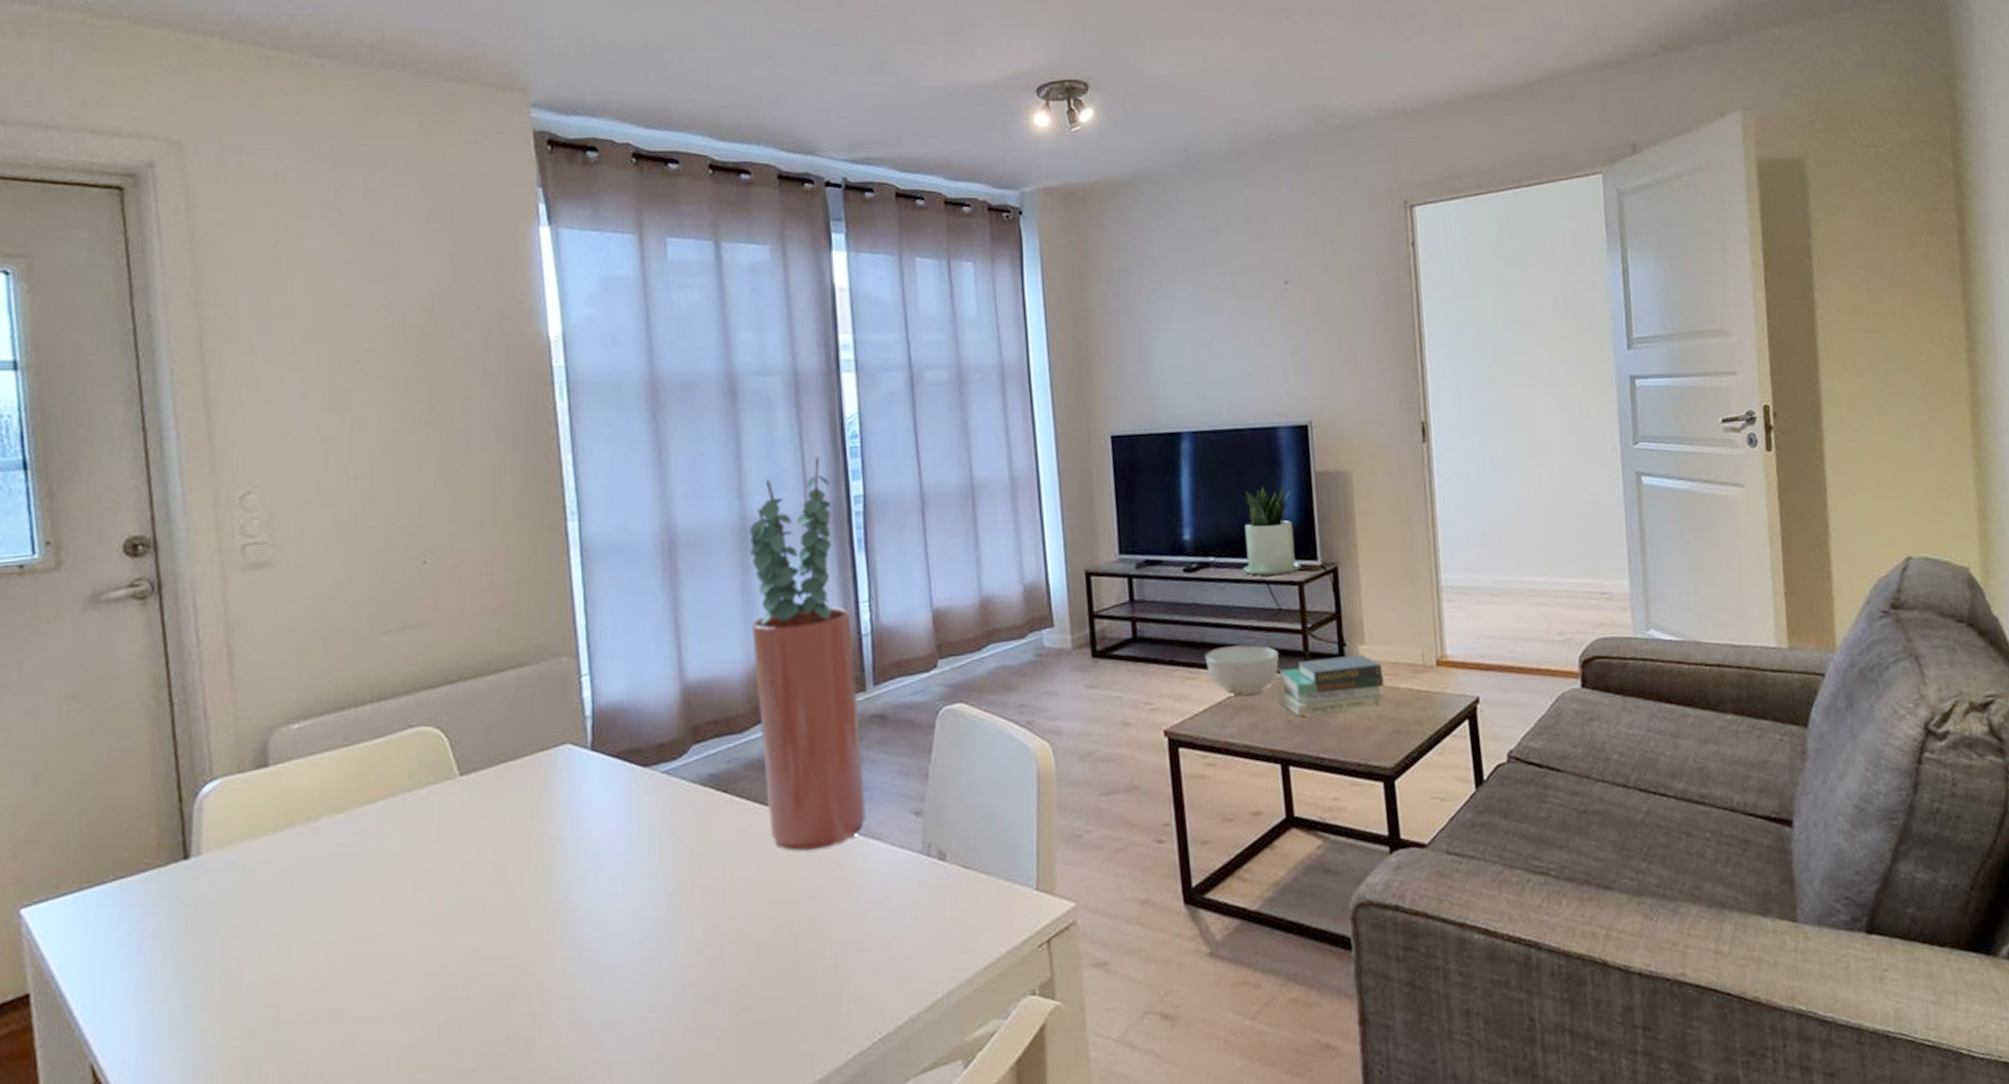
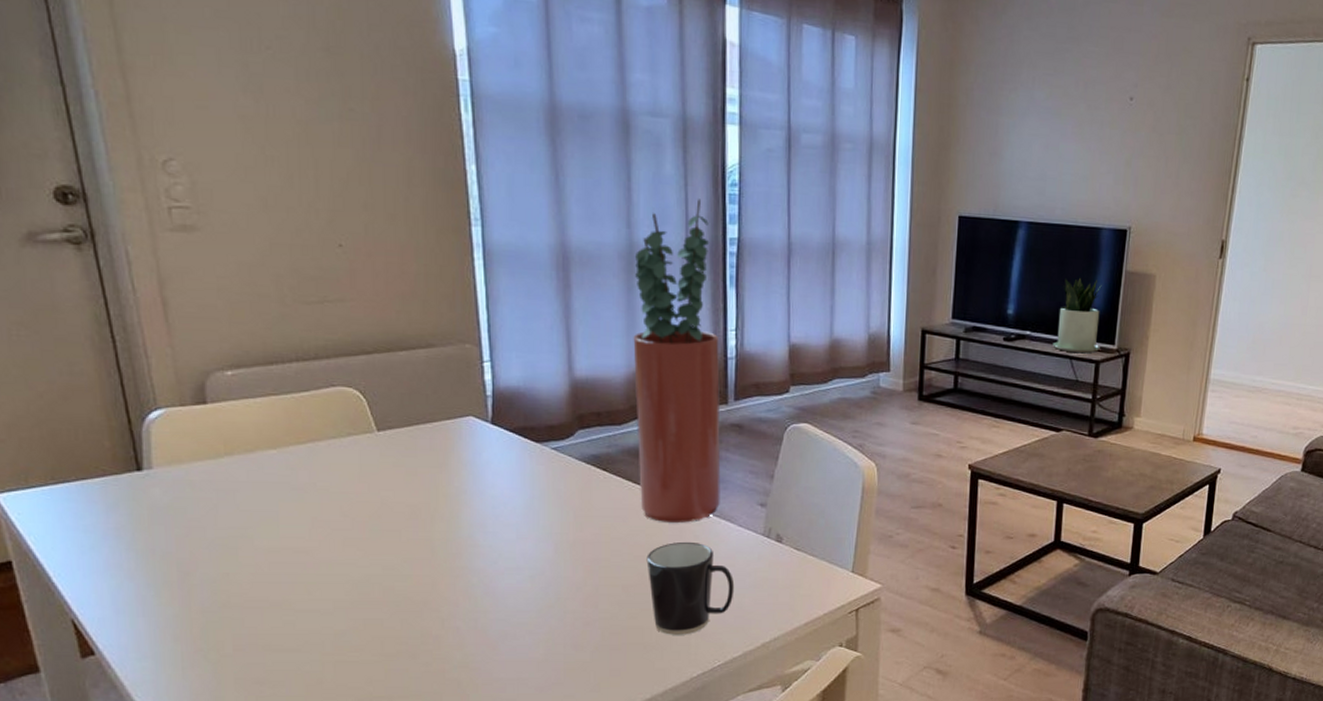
mug: none [780,872,892,1003] -> present [646,541,735,635]
bowl: present [1205,644,1280,697] -> none [1010,405,1071,446]
books: present [1276,655,1385,717] -> none [1062,424,1150,467]

